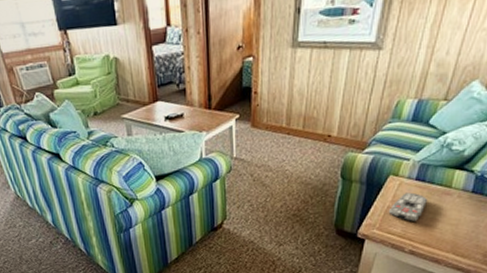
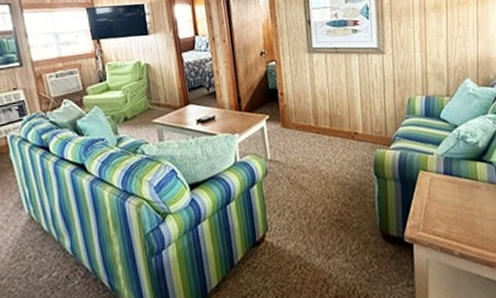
remote control: present [388,192,427,221] -> none [427,187,461,220]

